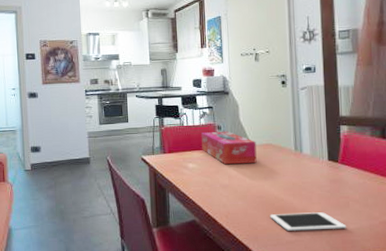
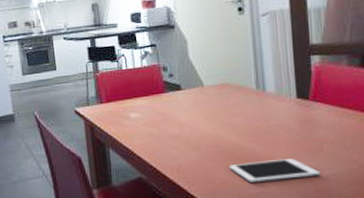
tissue box: present [201,131,257,165] -> none [144,71,212,112]

